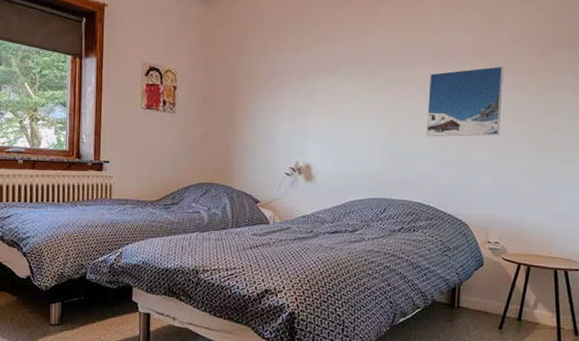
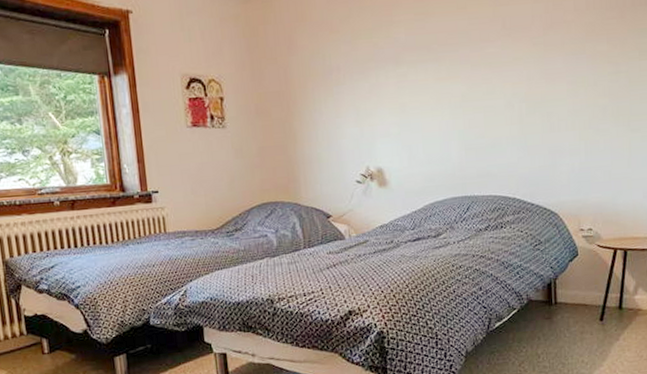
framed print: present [426,65,504,137] -> none [501,35,583,123]

